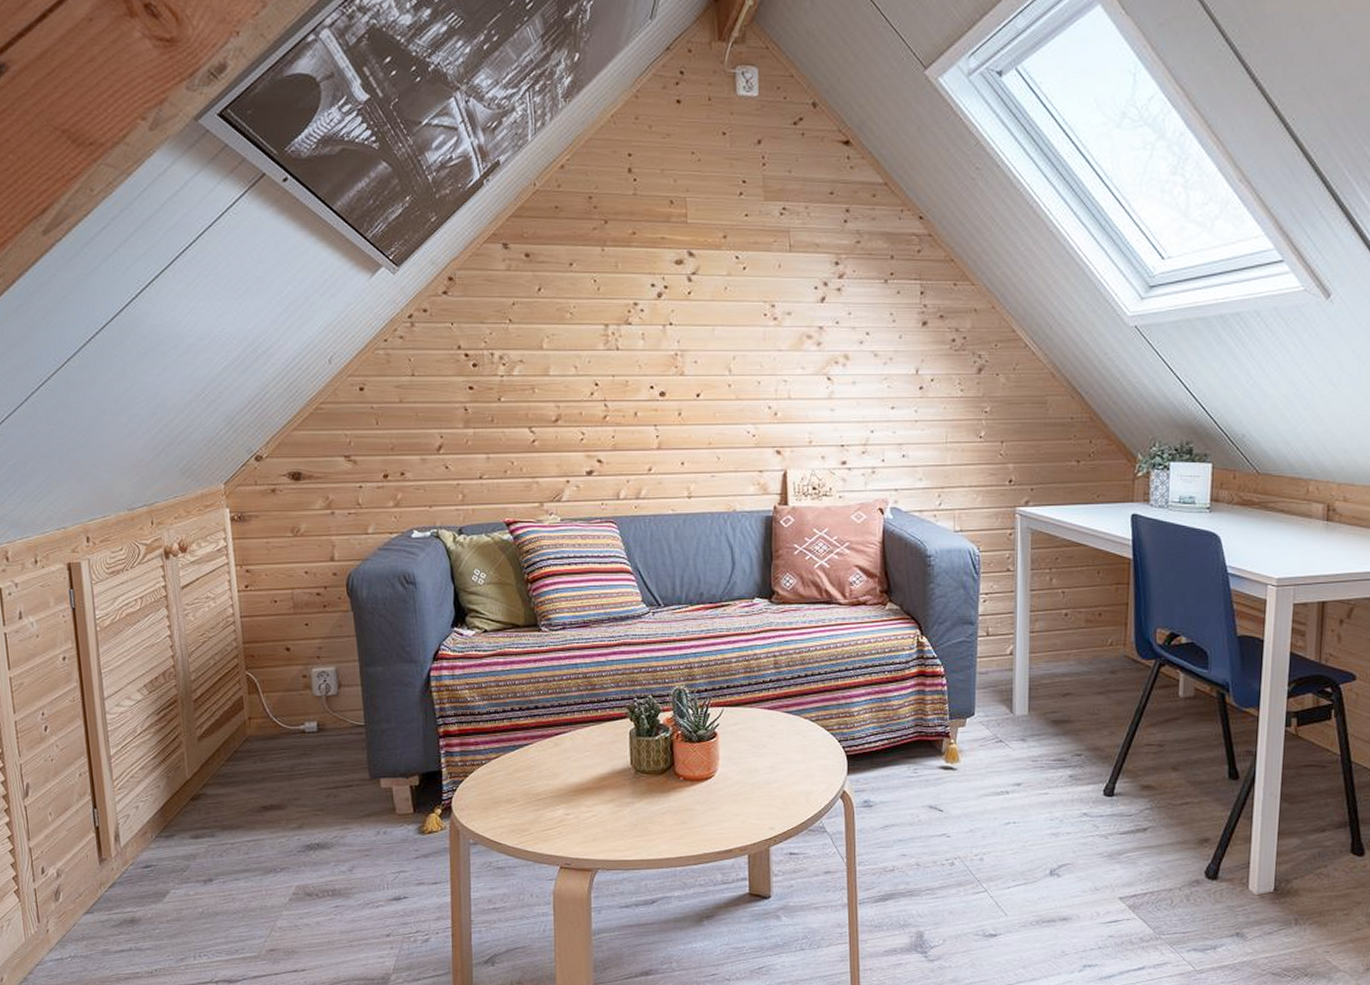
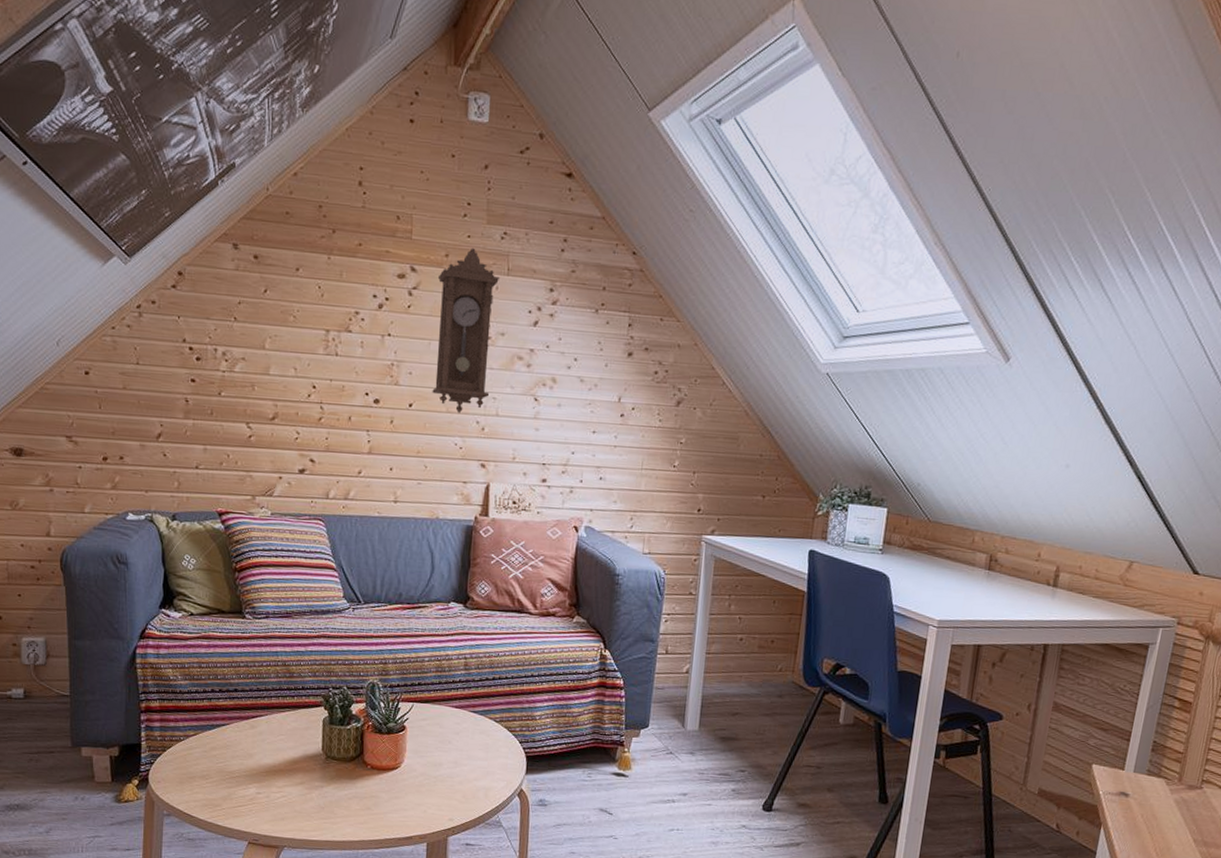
pendulum clock: none [717,226,782,399] -> present [432,247,500,413]

